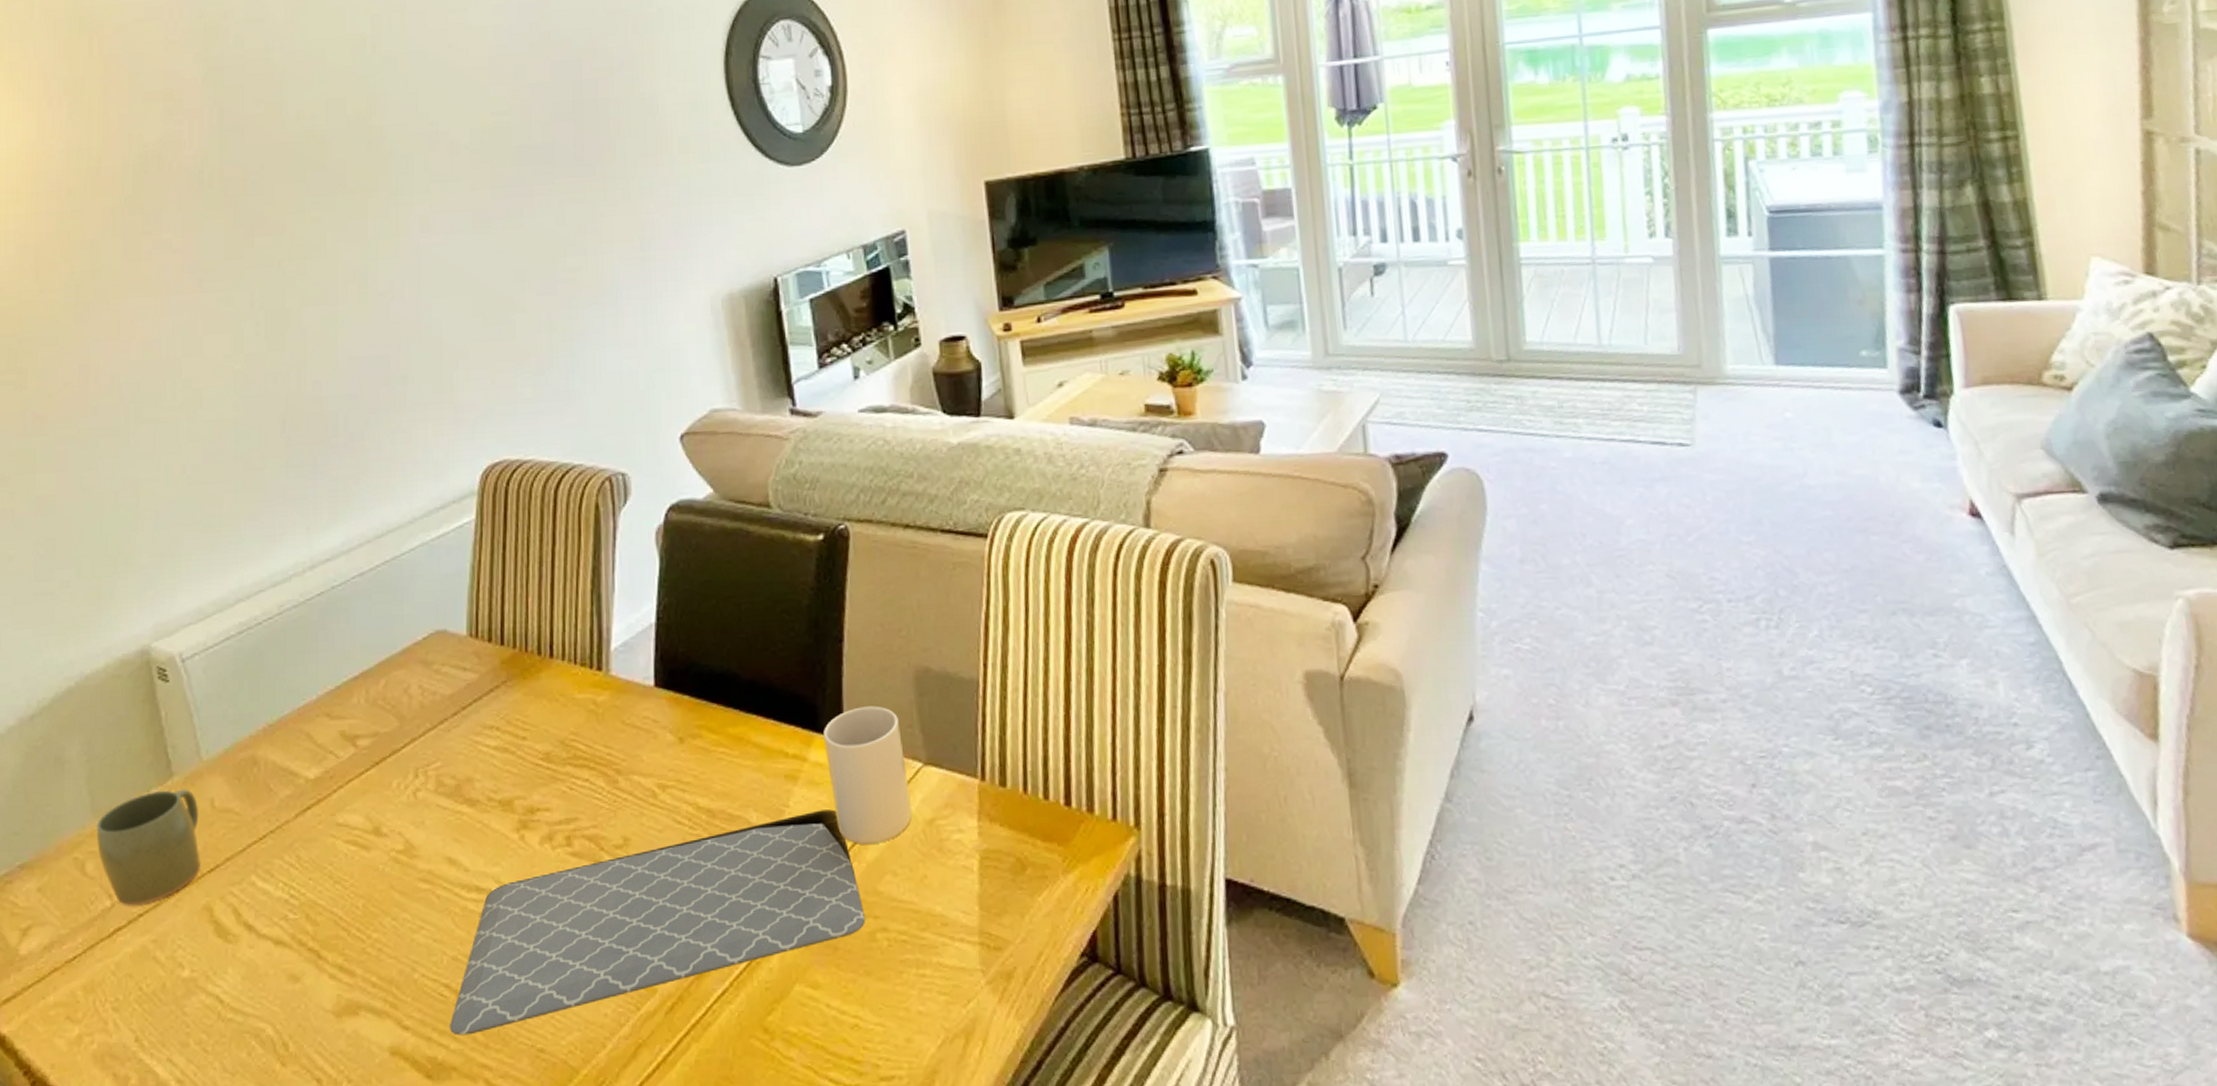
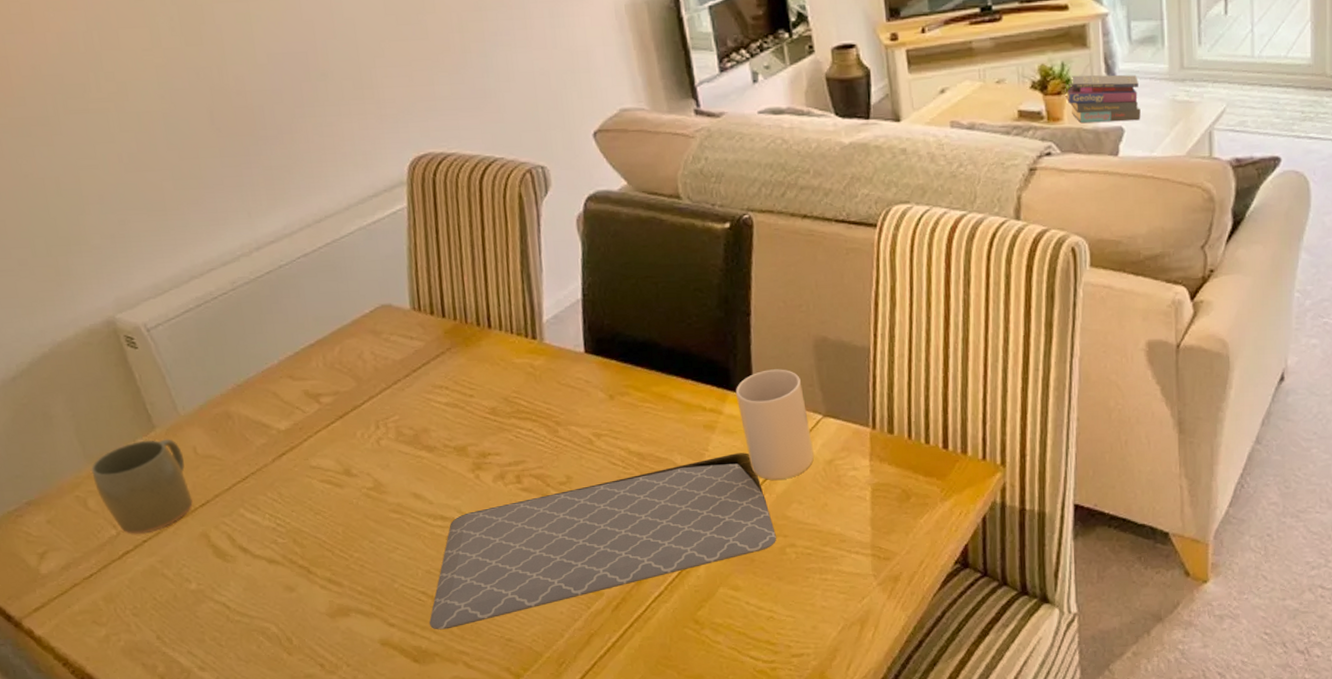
books: none [1195,363,1283,417] -> present [1064,74,1141,123]

